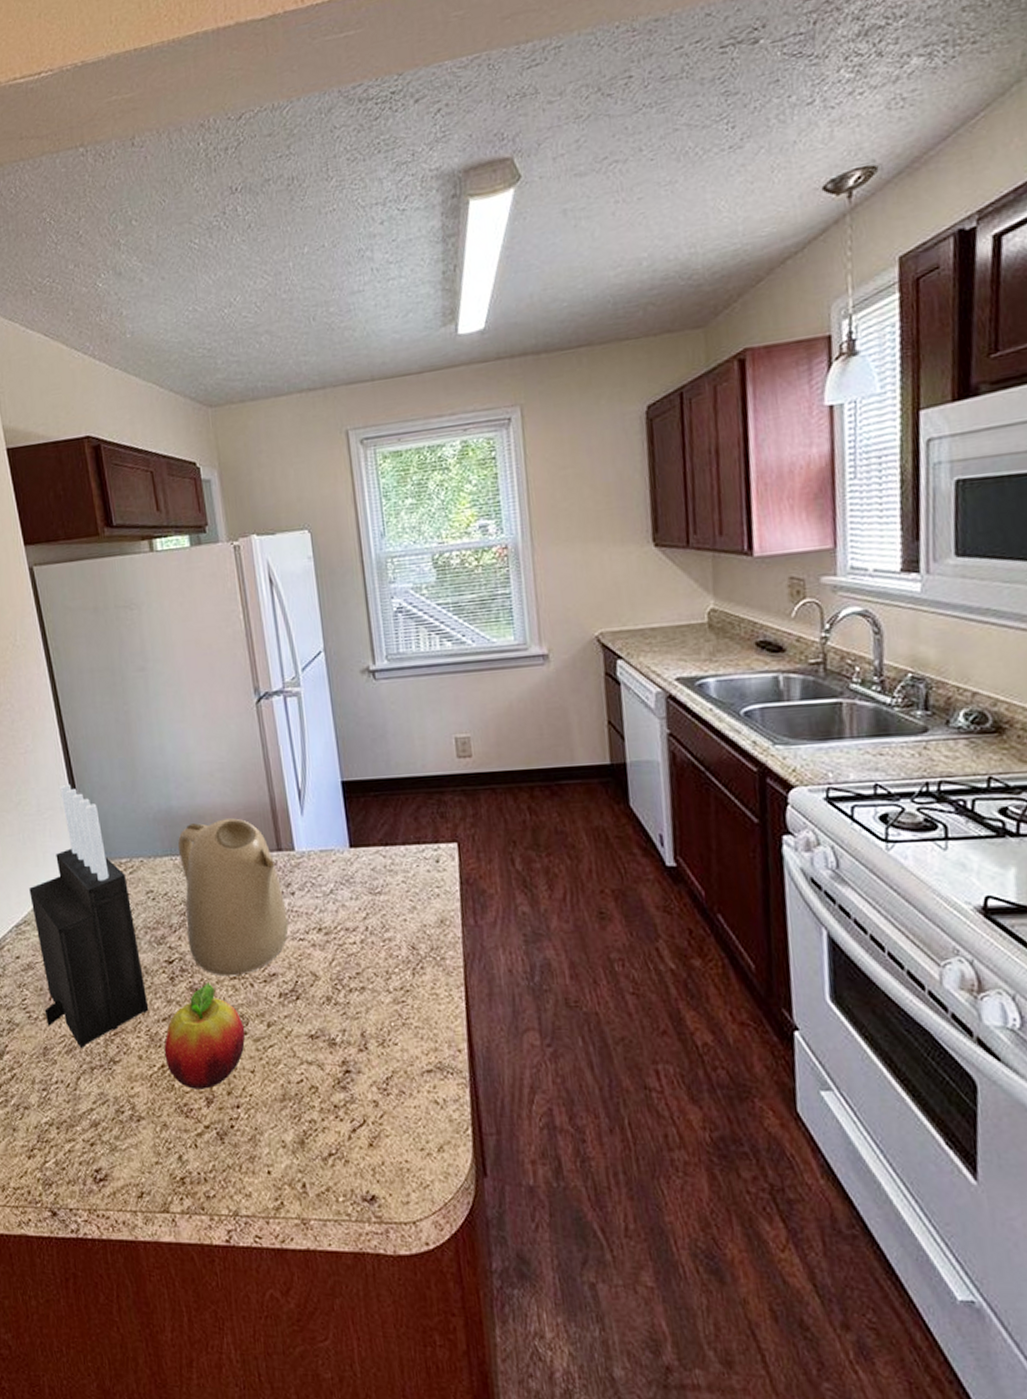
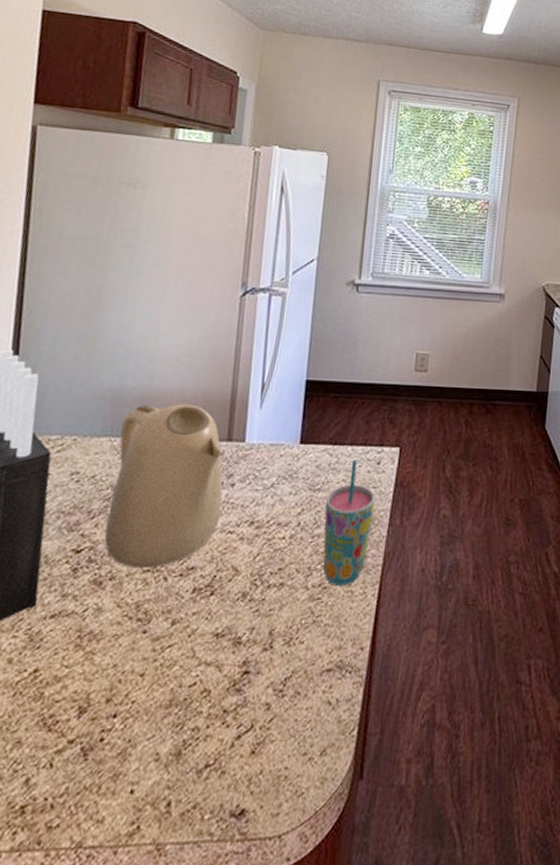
fruit: present [164,983,246,1089] -> none [41,575,146,697]
cup: none [388,859,445,988] -> present [322,459,375,585]

